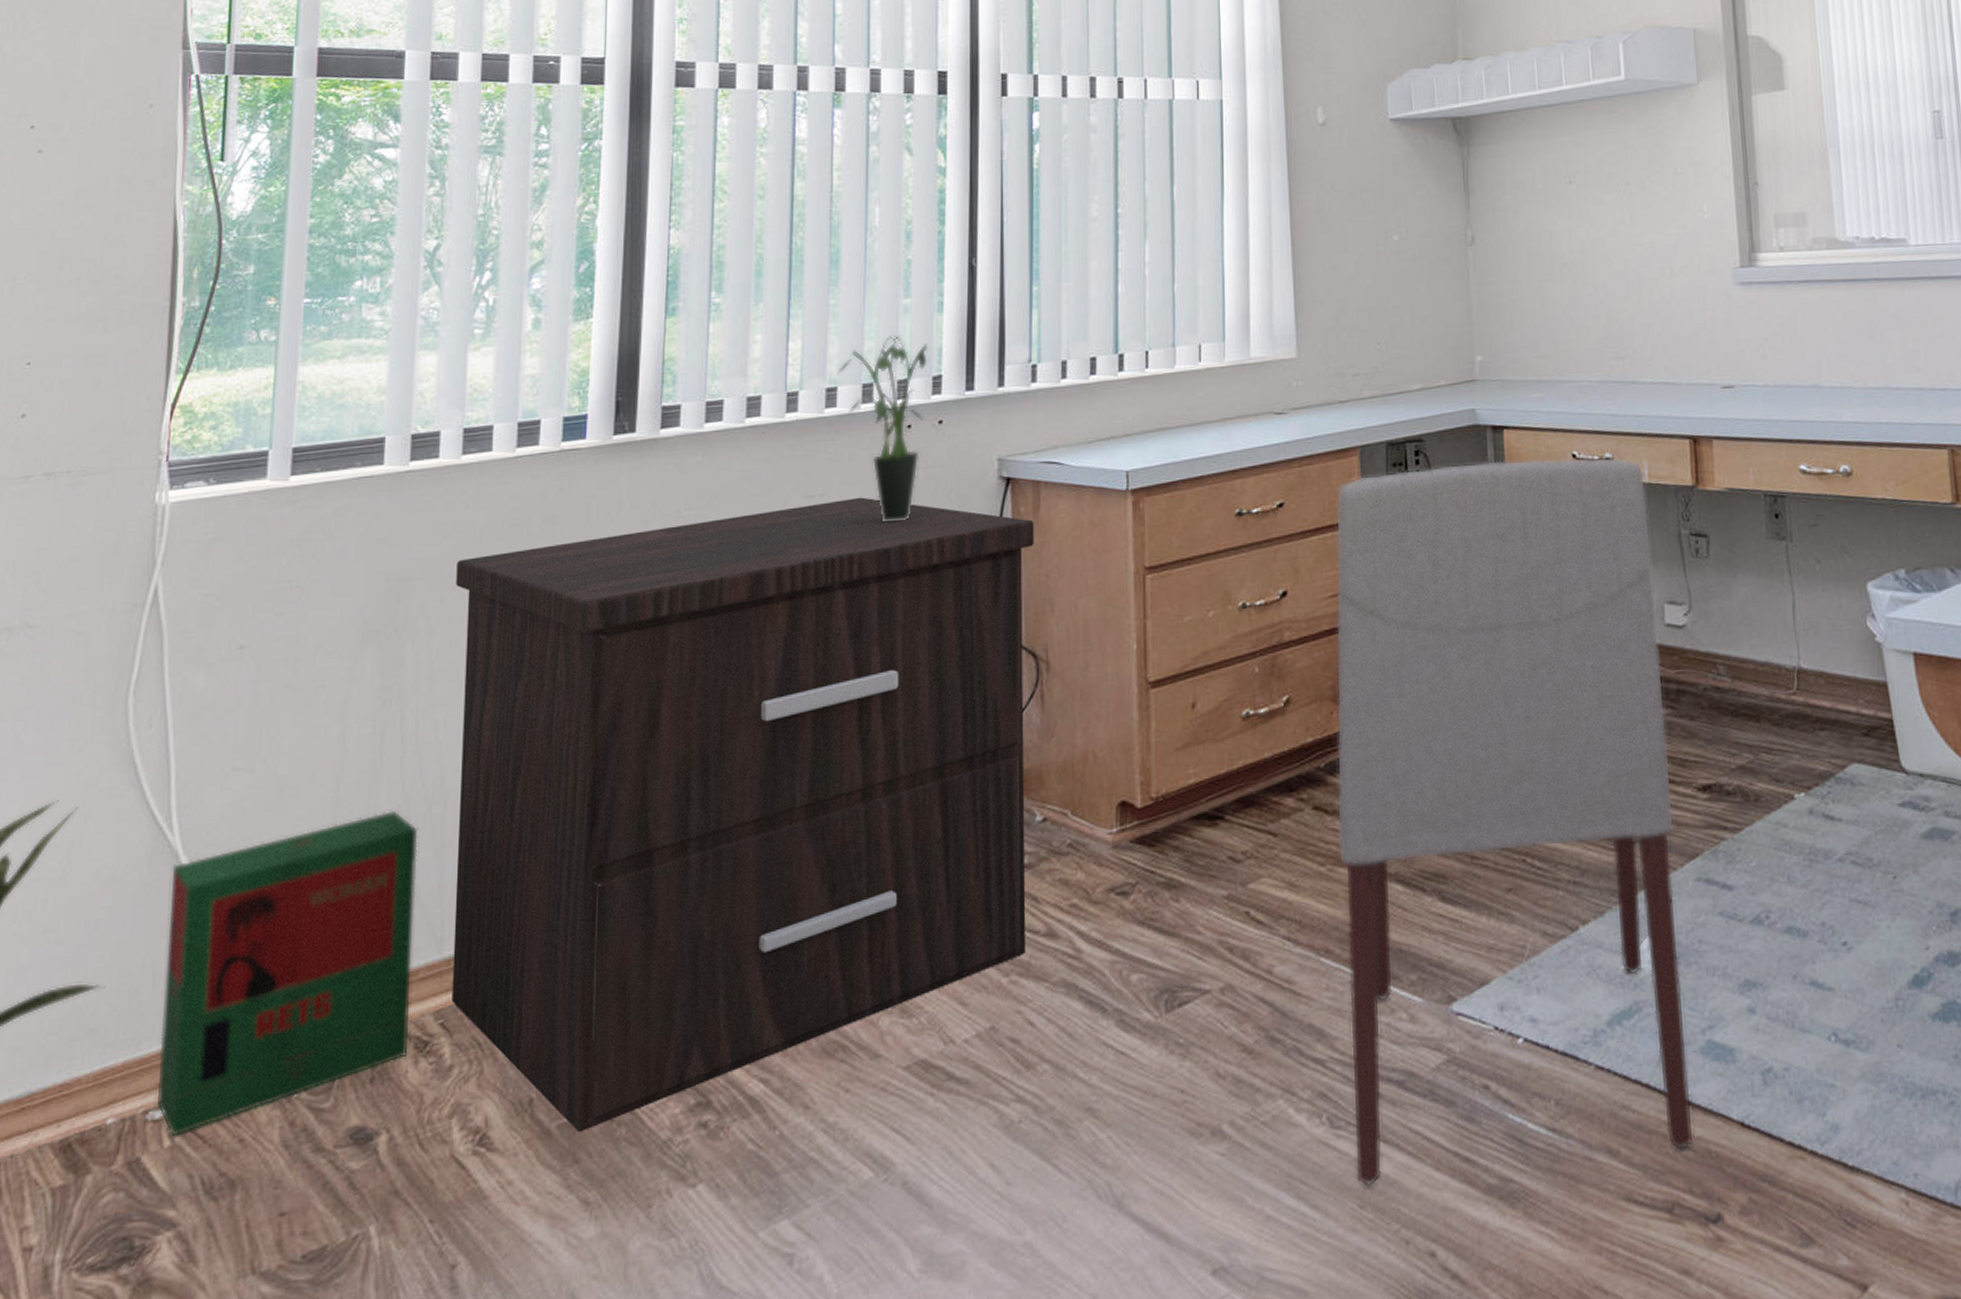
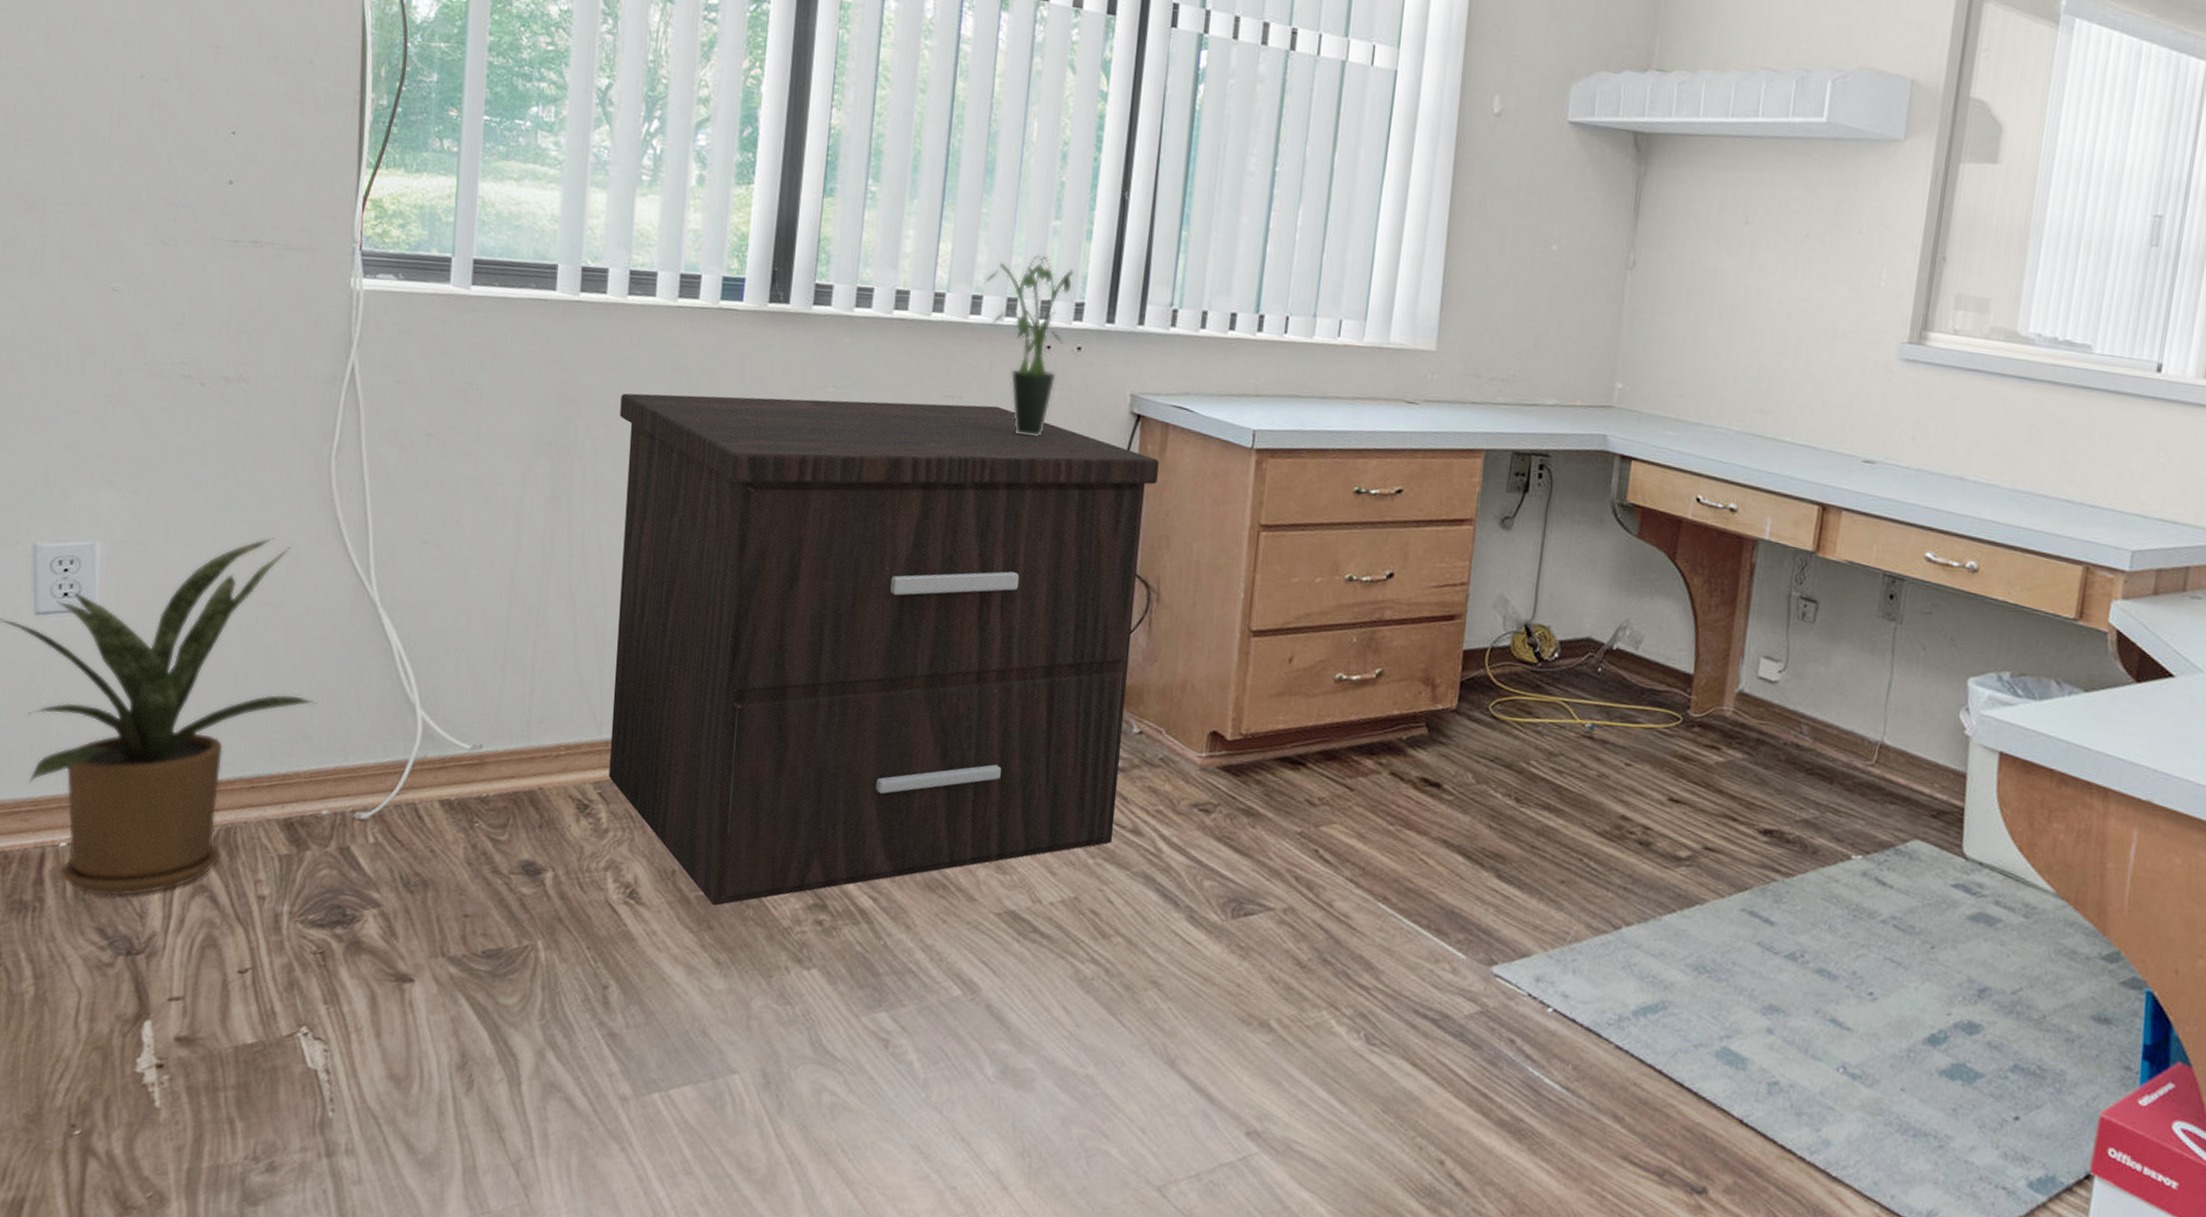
cardboard box: present [157,810,419,1137] -> none [363,604,583,837]
chair: present [1336,457,1692,1187] -> none [1383,479,1766,1131]

